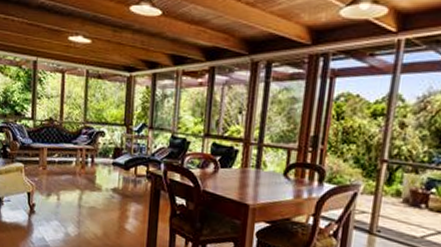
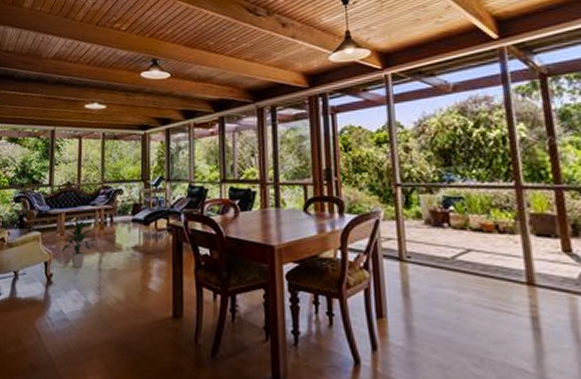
indoor plant: none [44,156,80,202] -> present [61,220,99,268]

